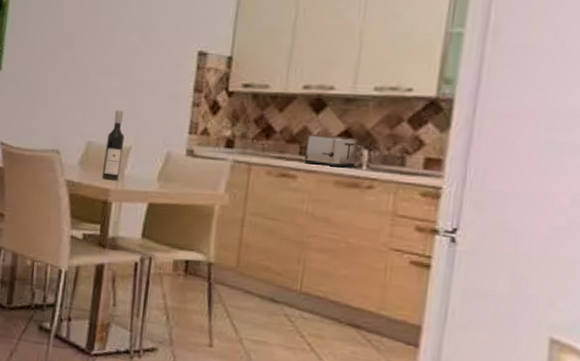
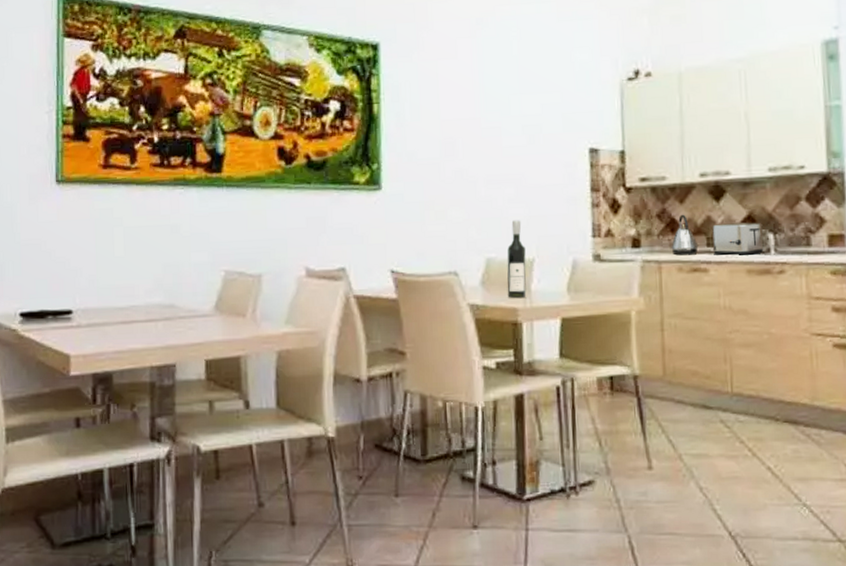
kettle: none [263,122,291,161] -> present [671,214,699,256]

